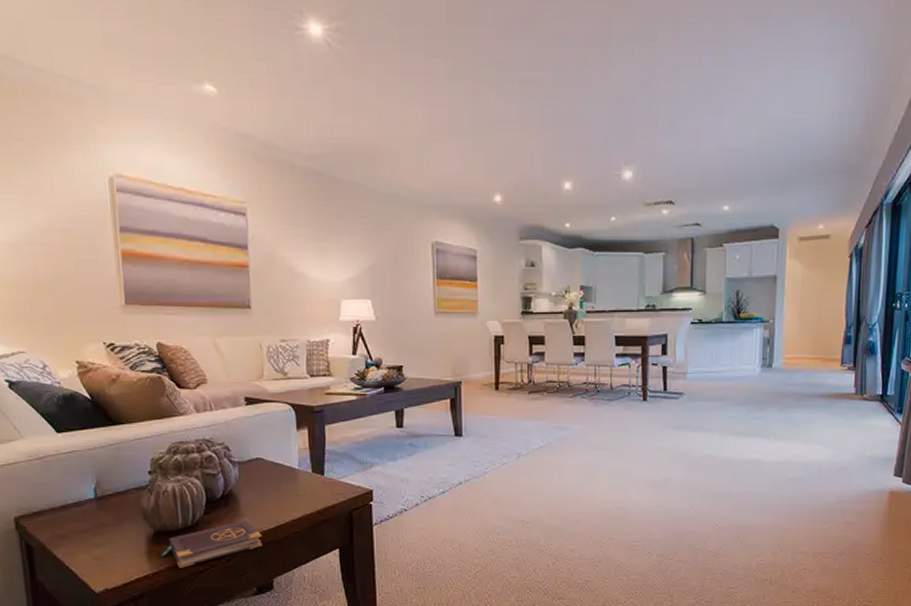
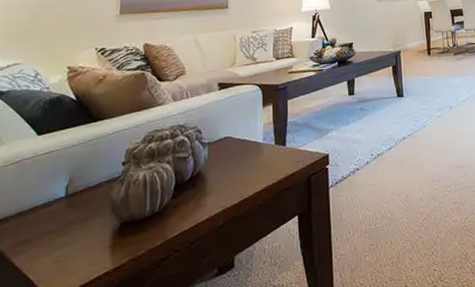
book: present [158,521,263,568] -> none [122,199,227,259]

